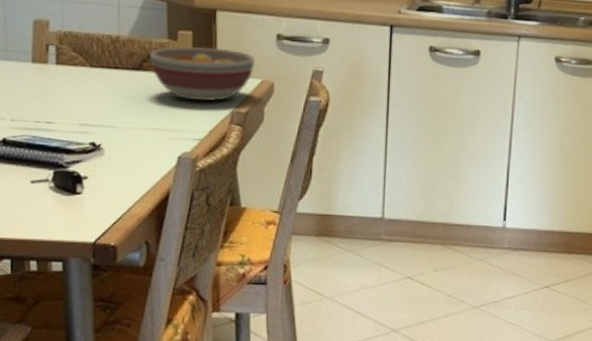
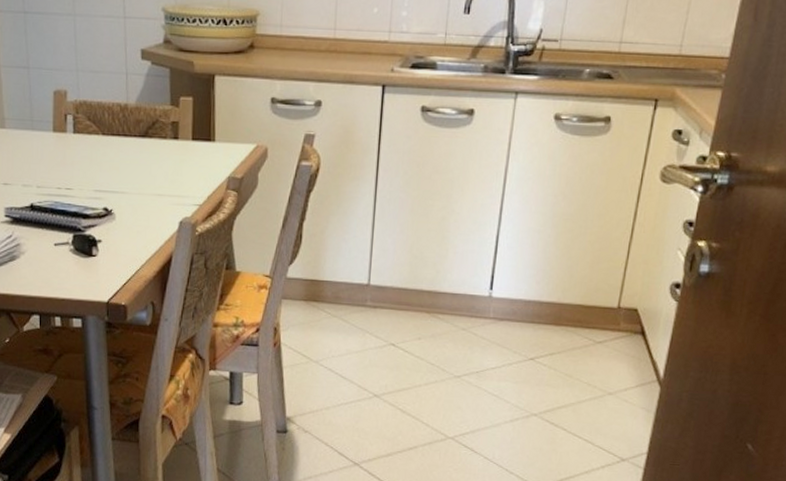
bowl: present [149,45,256,102] -> none [154,112,251,168]

